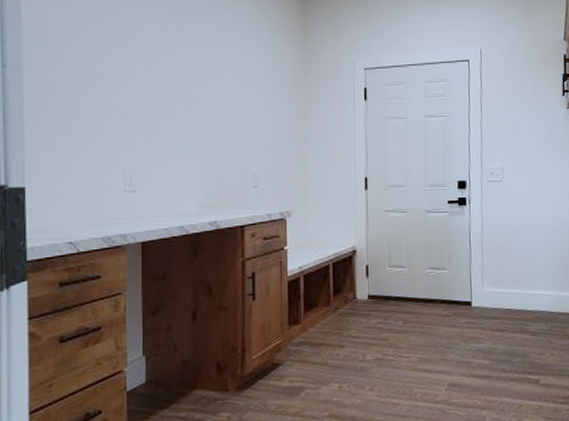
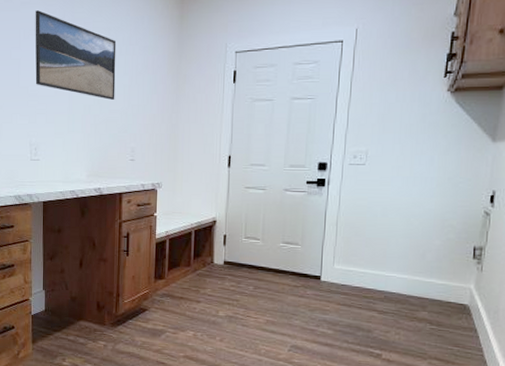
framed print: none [129,17,232,119] -> present [35,10,117,100]

